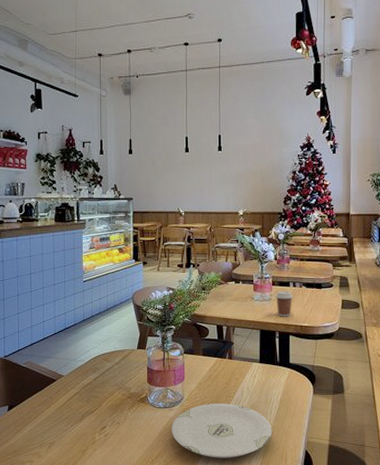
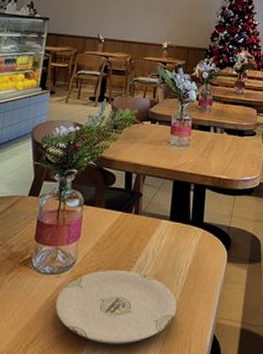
coffee cup: present [275,291,294,317] -> none [193,136,214,167]

